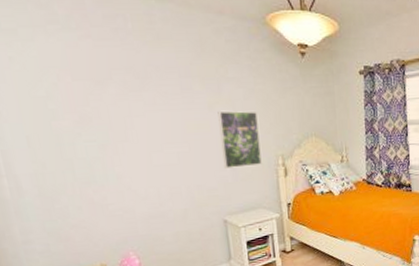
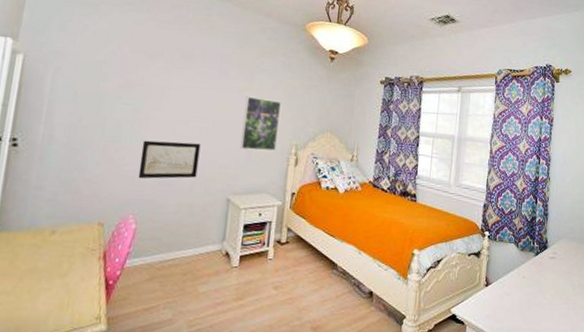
wall art: none [120,170,187,216] -> present [138,140,201,179]

